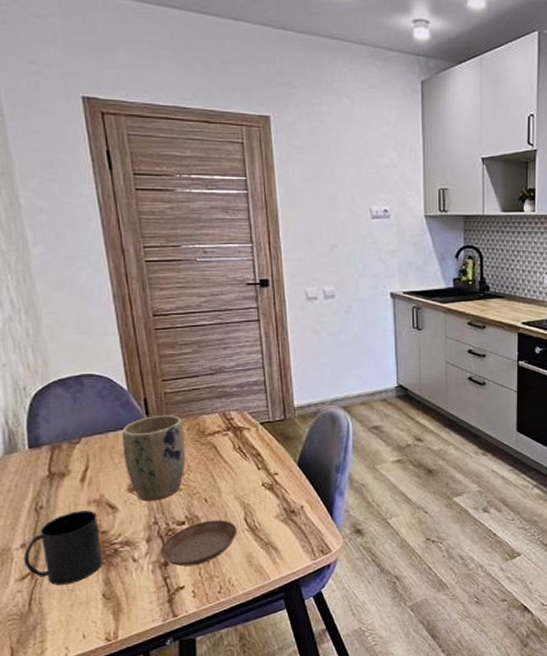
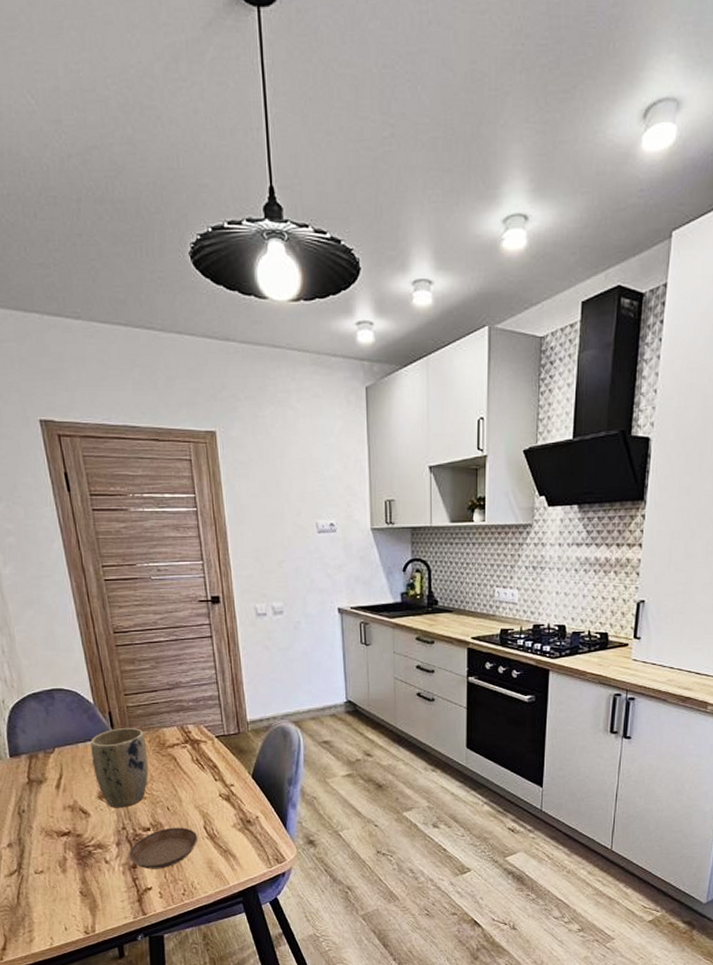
mug: present [23,510,103,585] -> none [10,815,79,882]

